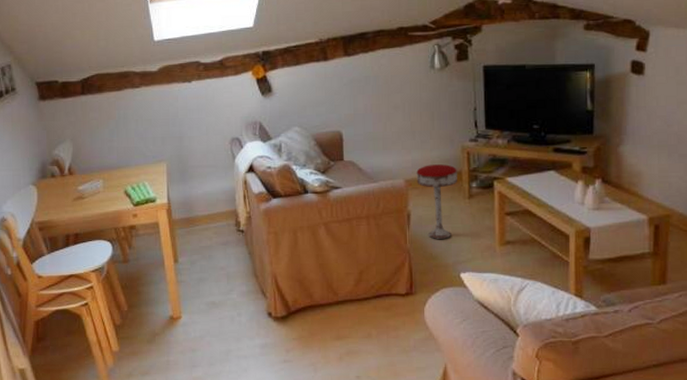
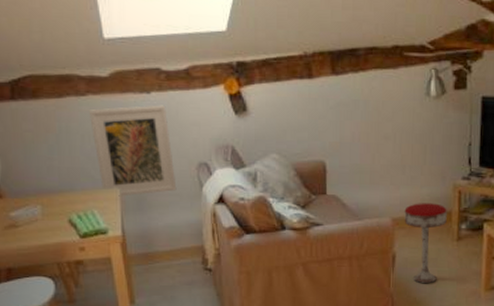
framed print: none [142,91,213,170] -> present [89,105,177,197]

